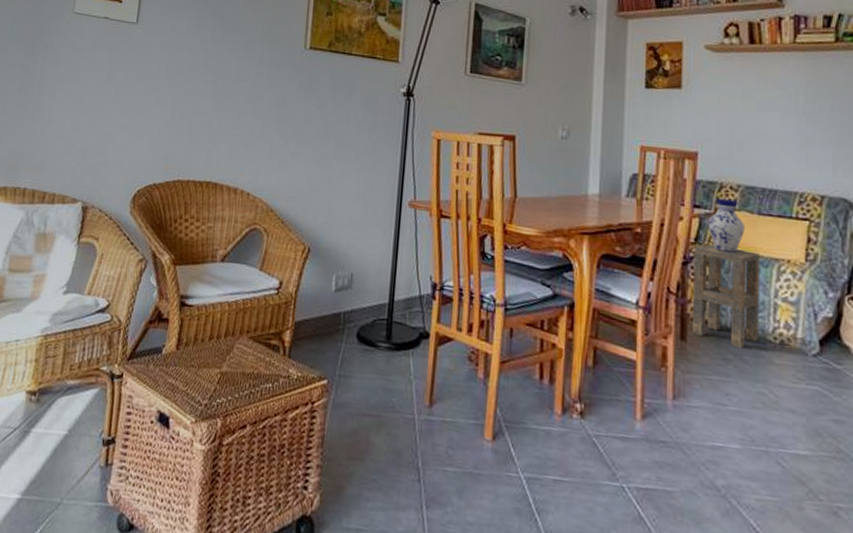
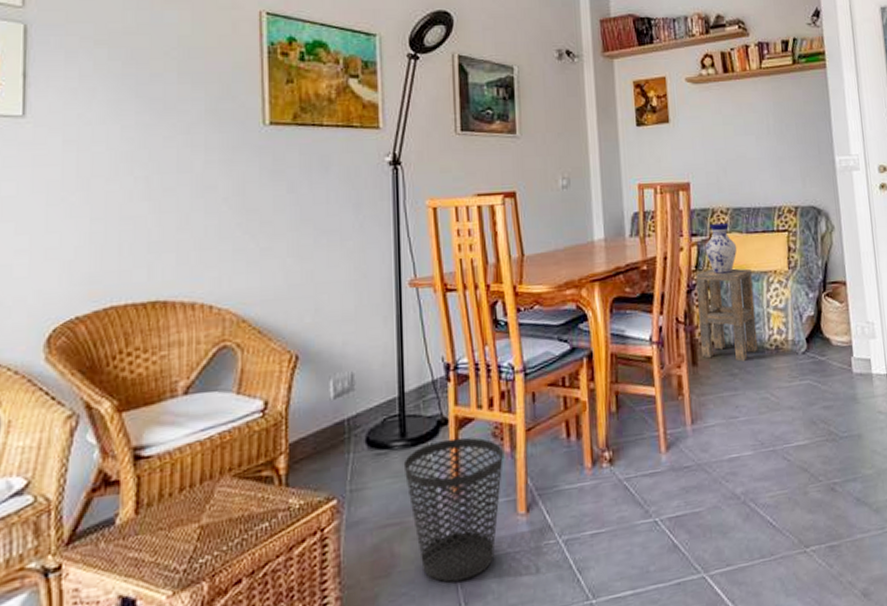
wastebasket: none [386,352,477,486] -> present [403,437,503,583]

